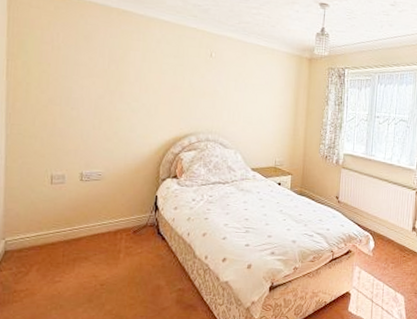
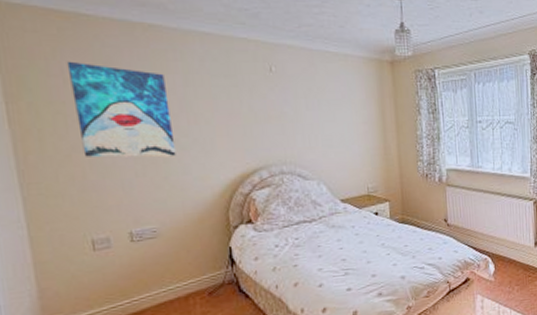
wall art: none [56,32,128,117] -> present [66,61,177,158]

